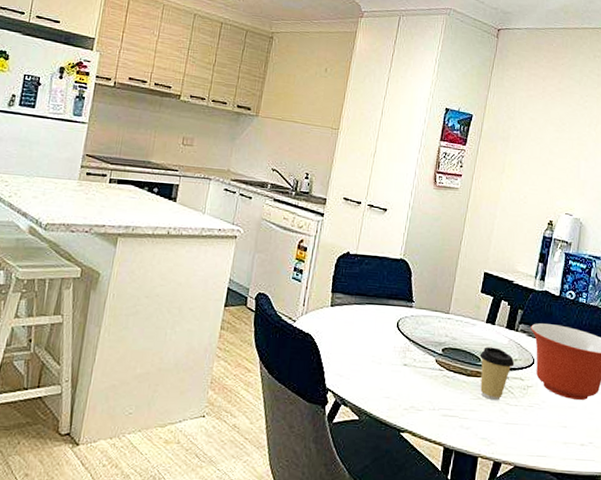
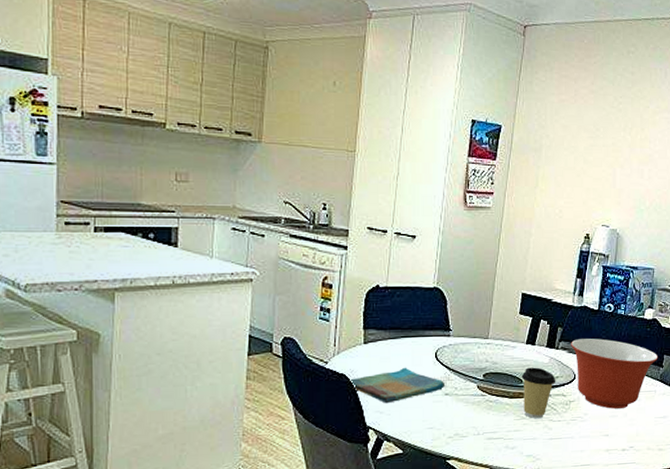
dish towel: none [314,333,405,368] -> present [350,367,446,404]

